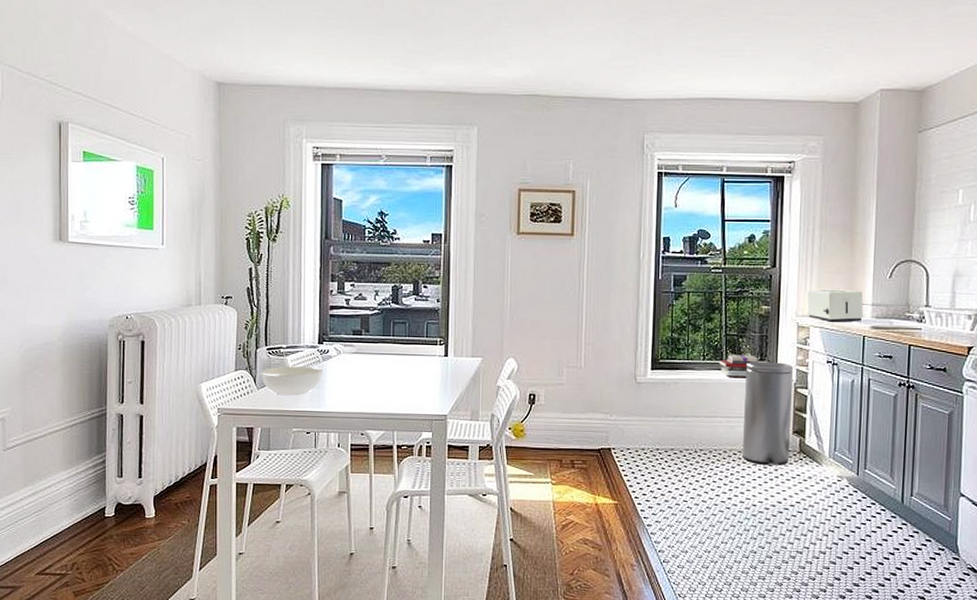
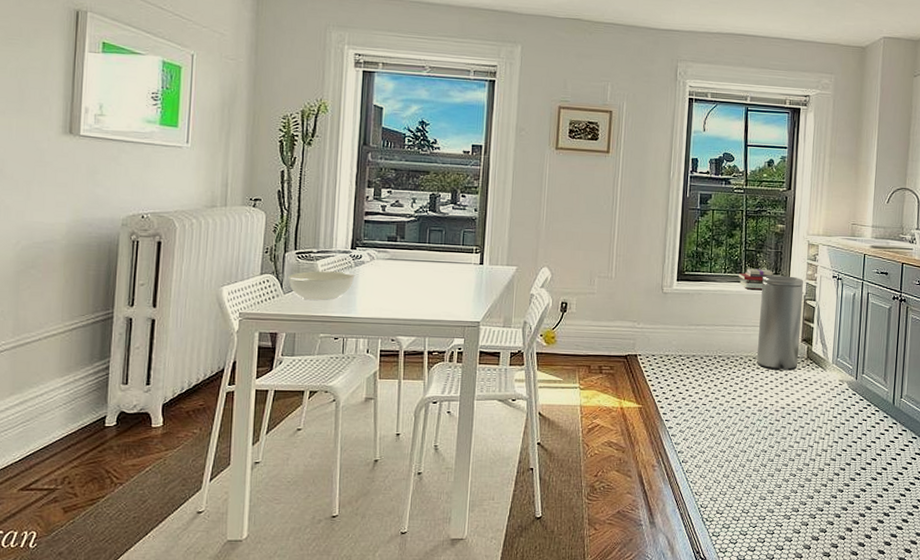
toaster: present [807,289,864,322] -> none [817,211,865,241]

